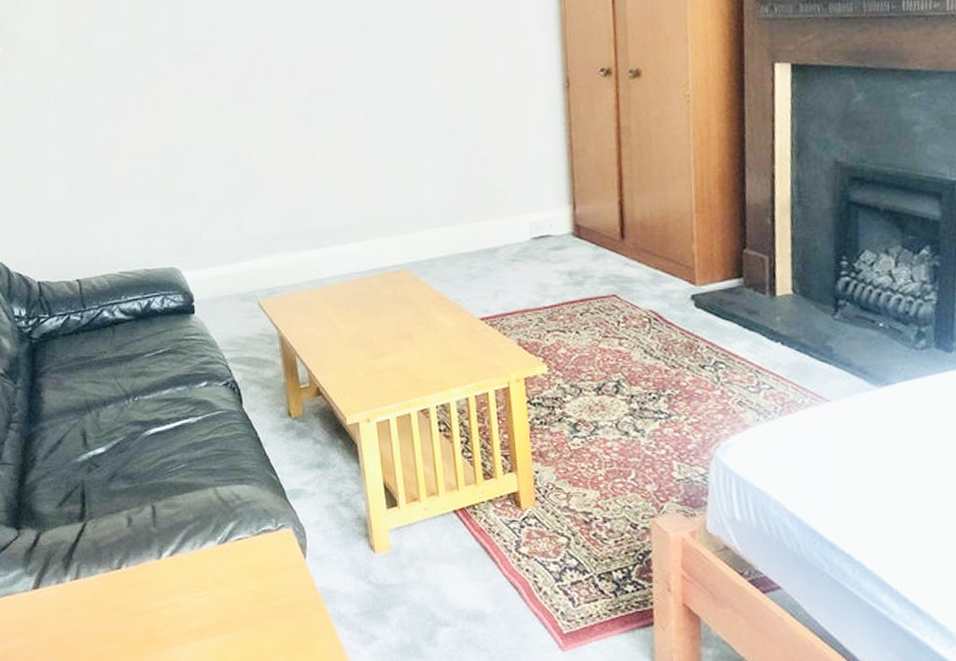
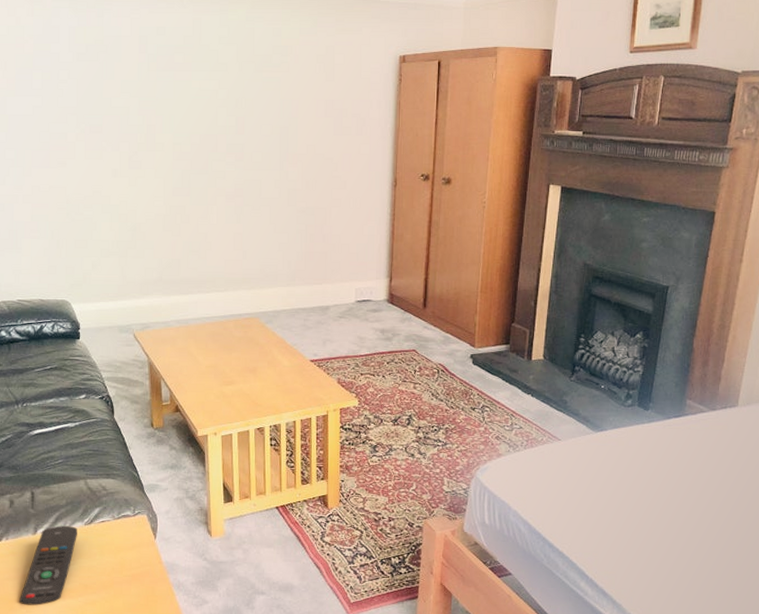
remote control: none [147,546,210,648] -> present [19,526,77,605]

